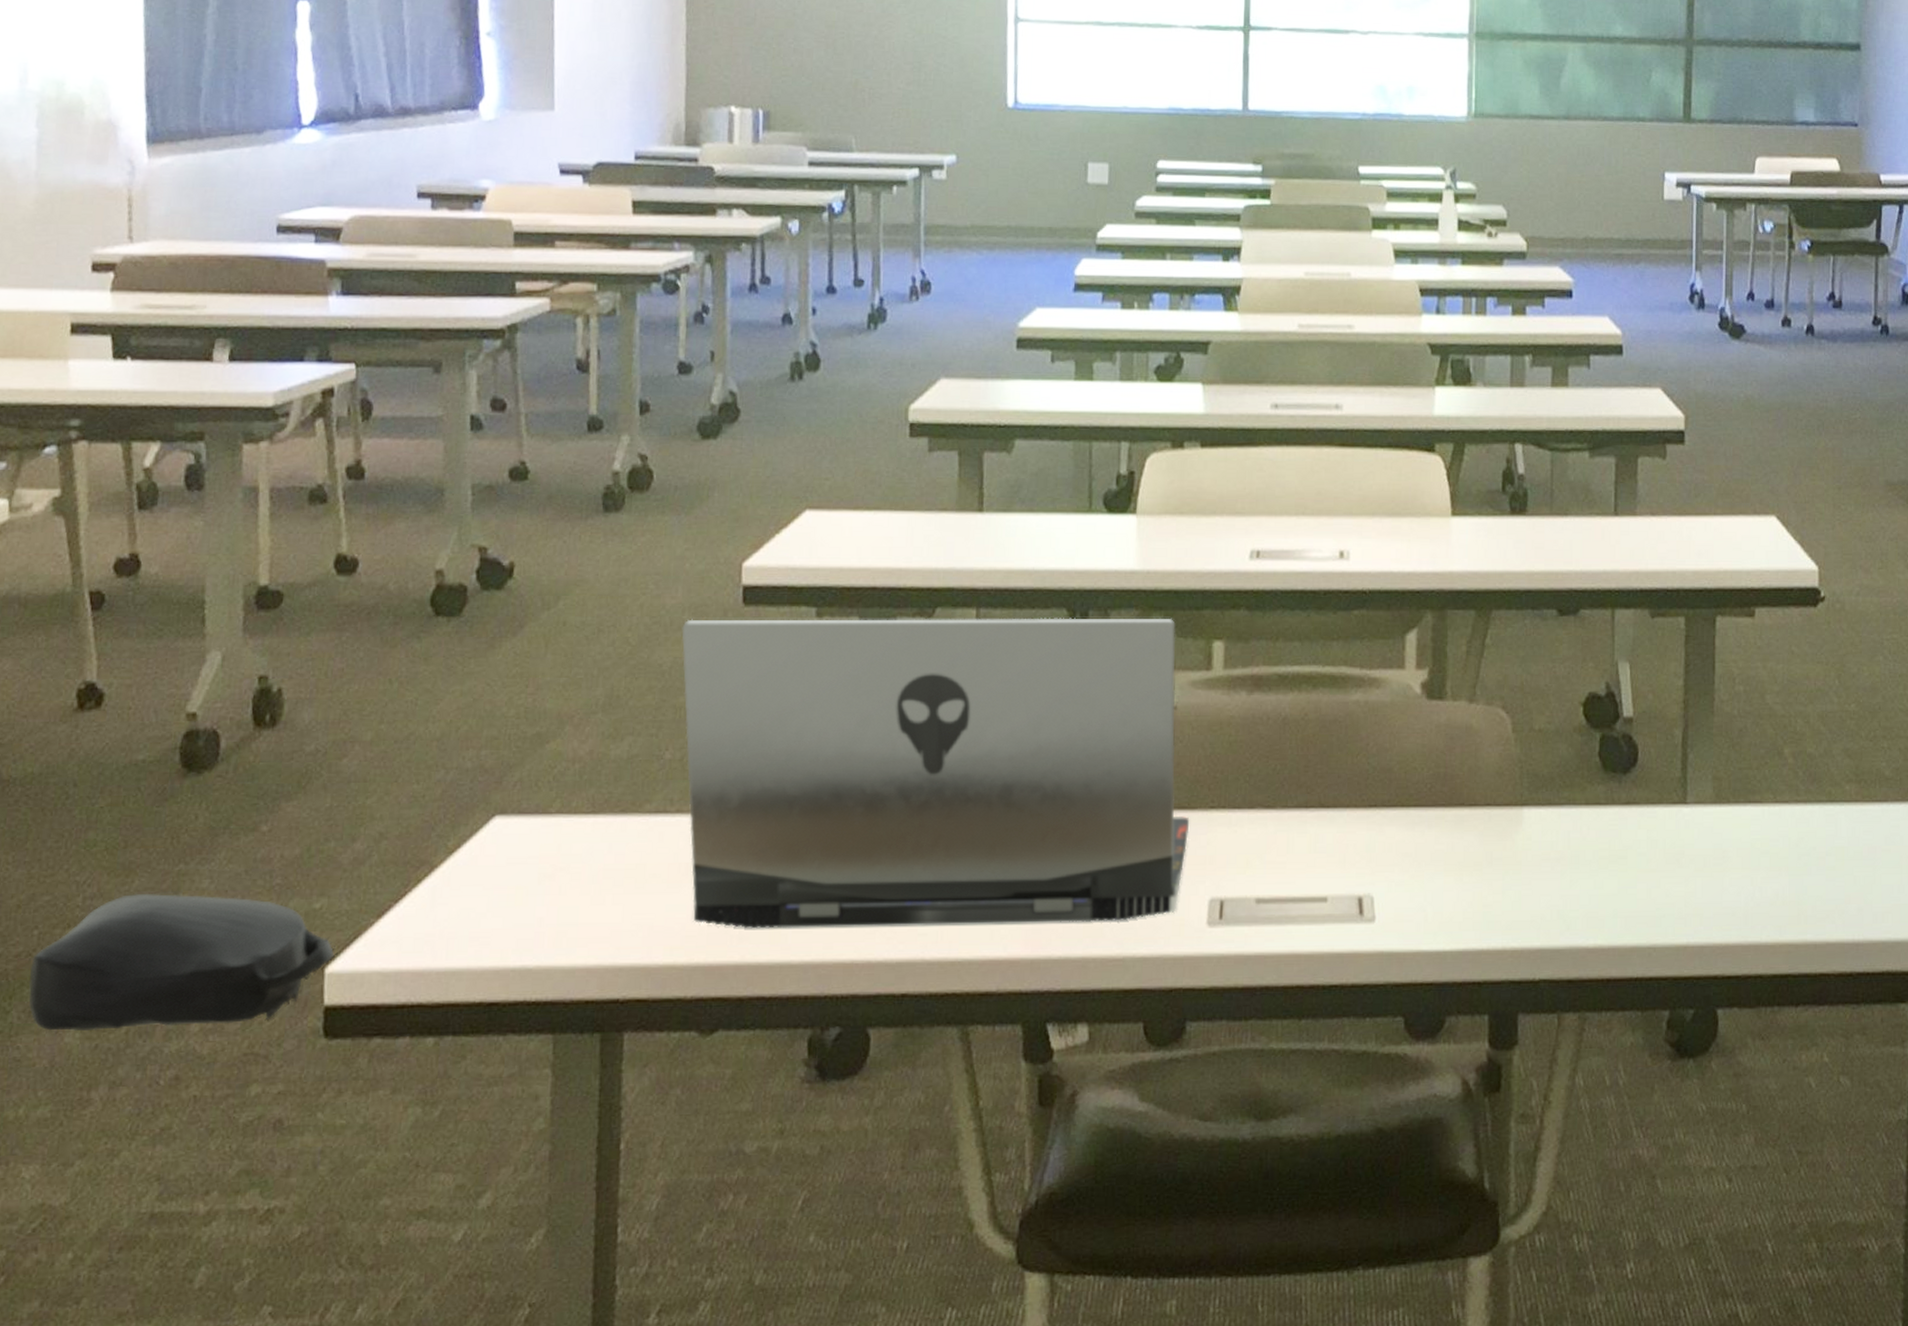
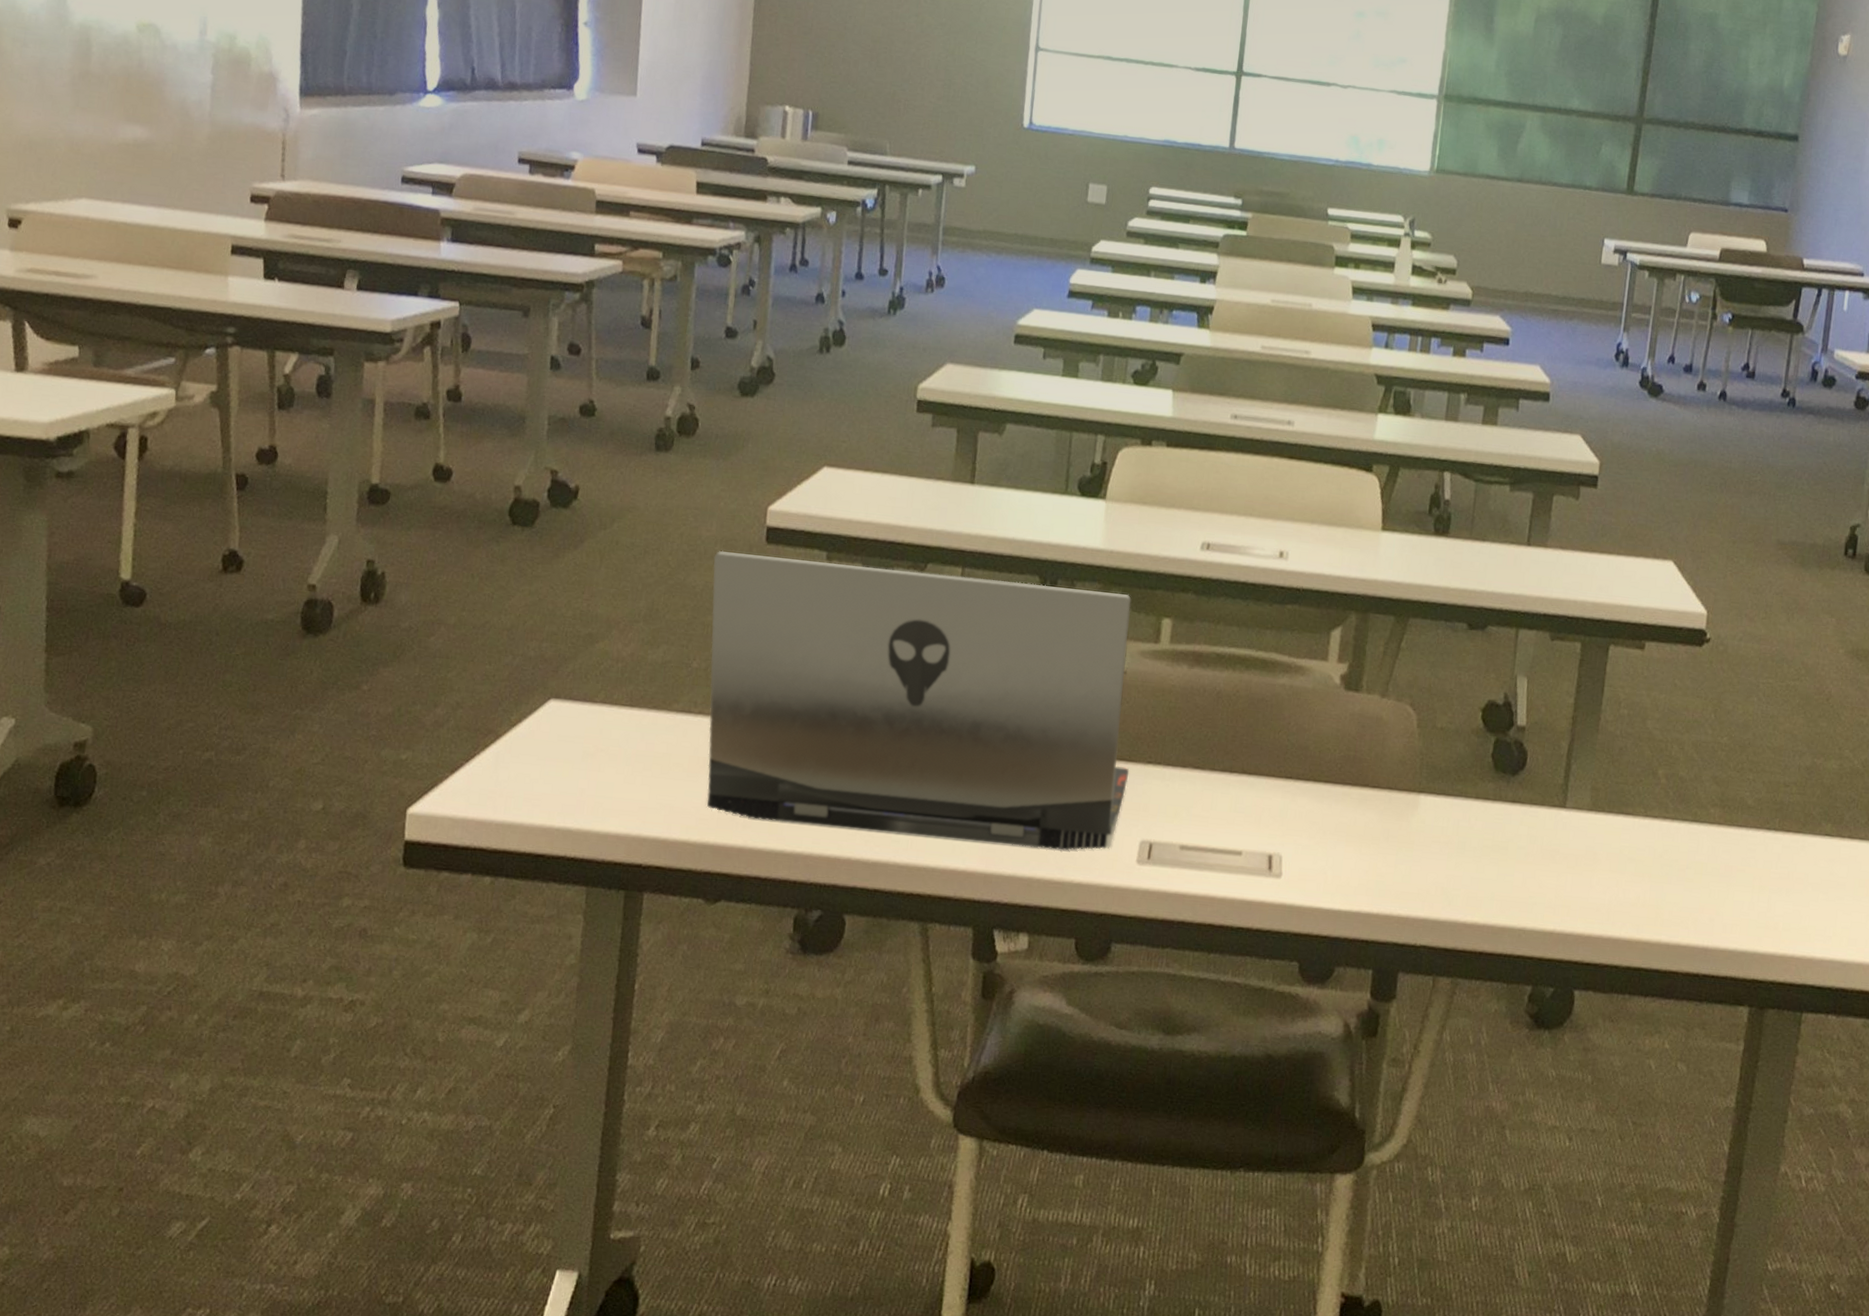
backpack: present [28,893,334,1032] -> none [173,729,415,846]

